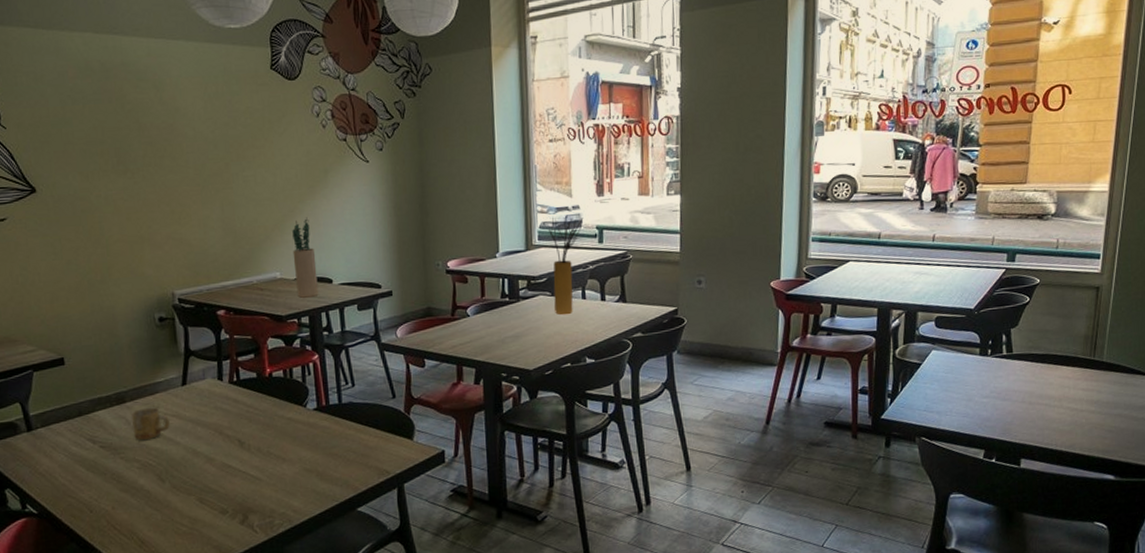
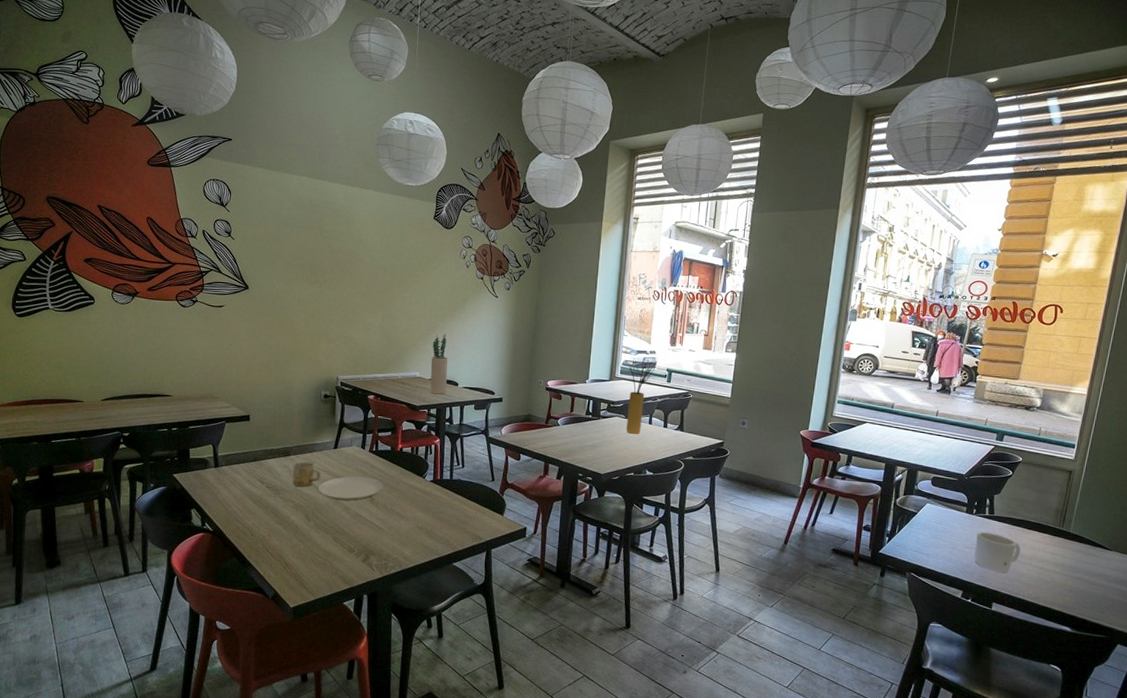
plate: none [169,415,255,451] -> present [318,476,384,501]
mug: none [994,375,1047,423] -> present [974,531,1020,574]

